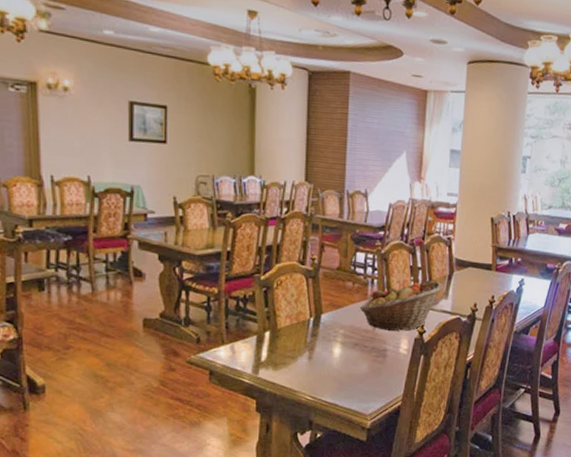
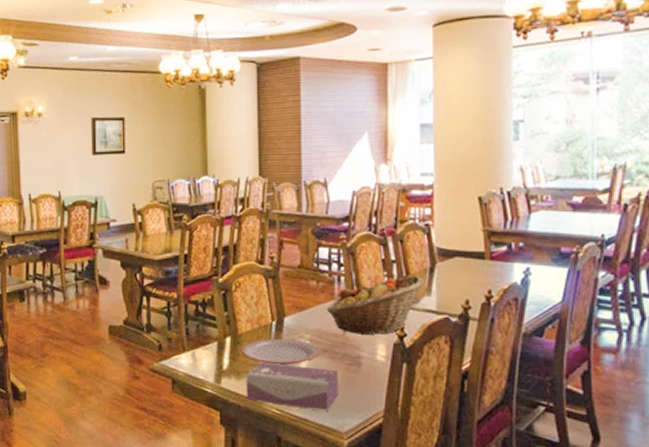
plate: none [278,333,351,357] -> present [240,338,320,365]
tissue box: none [282,354,366,397] -> present [246,362,338,411]

